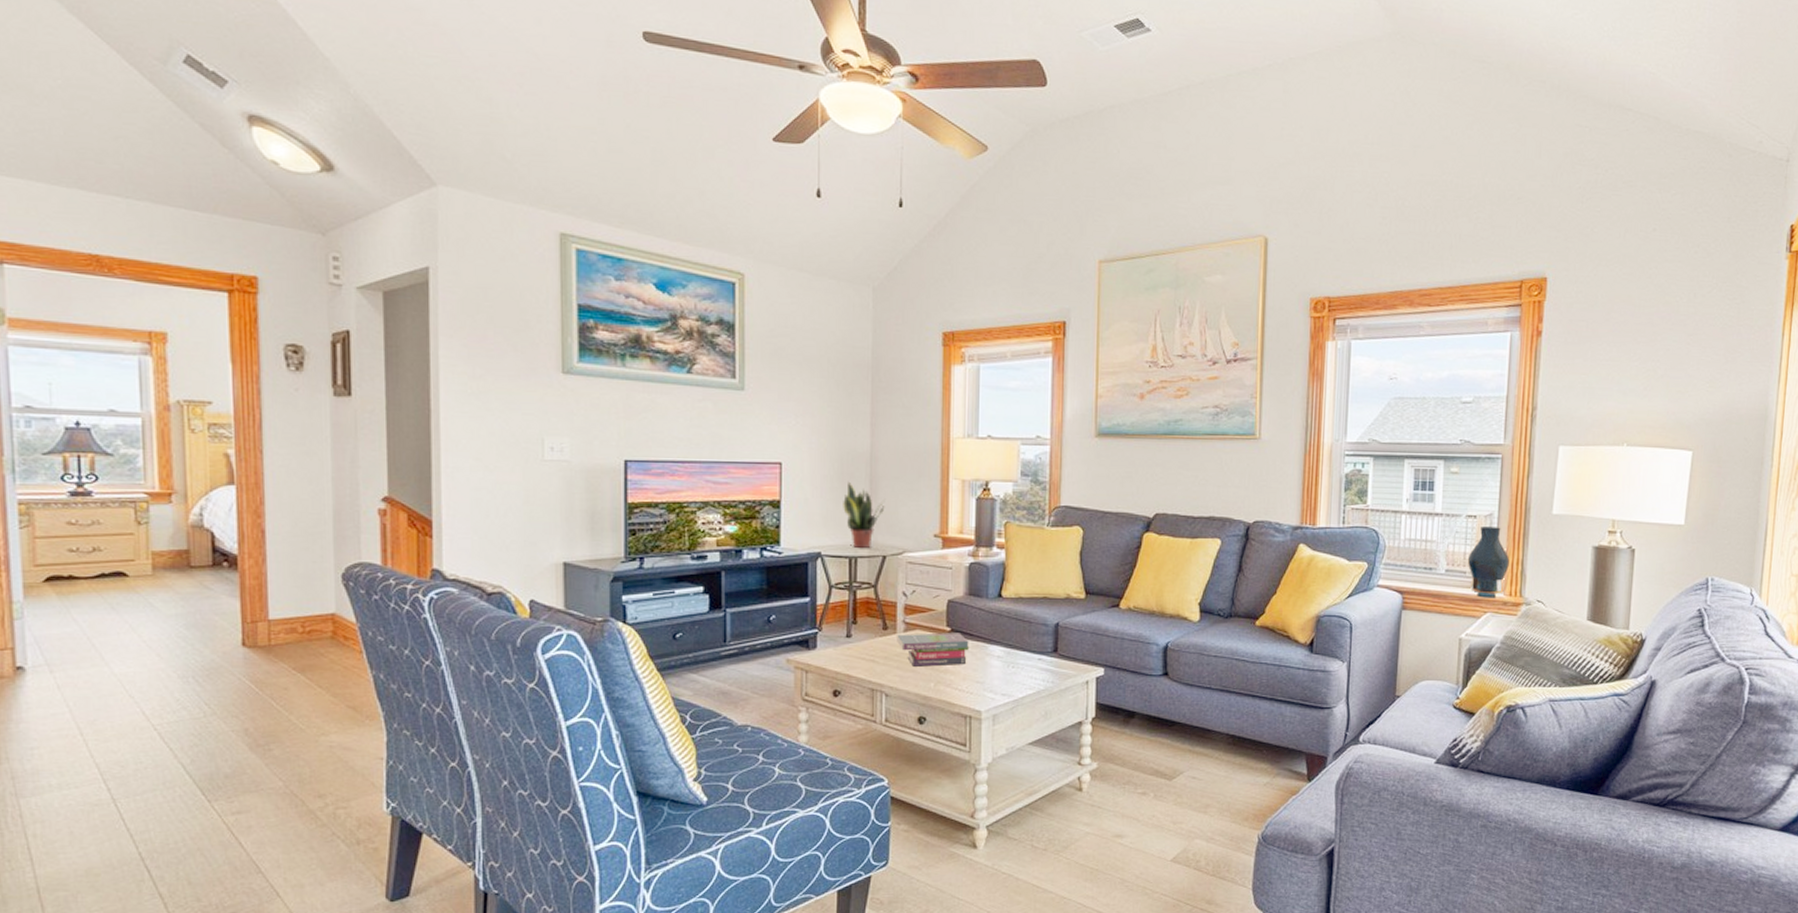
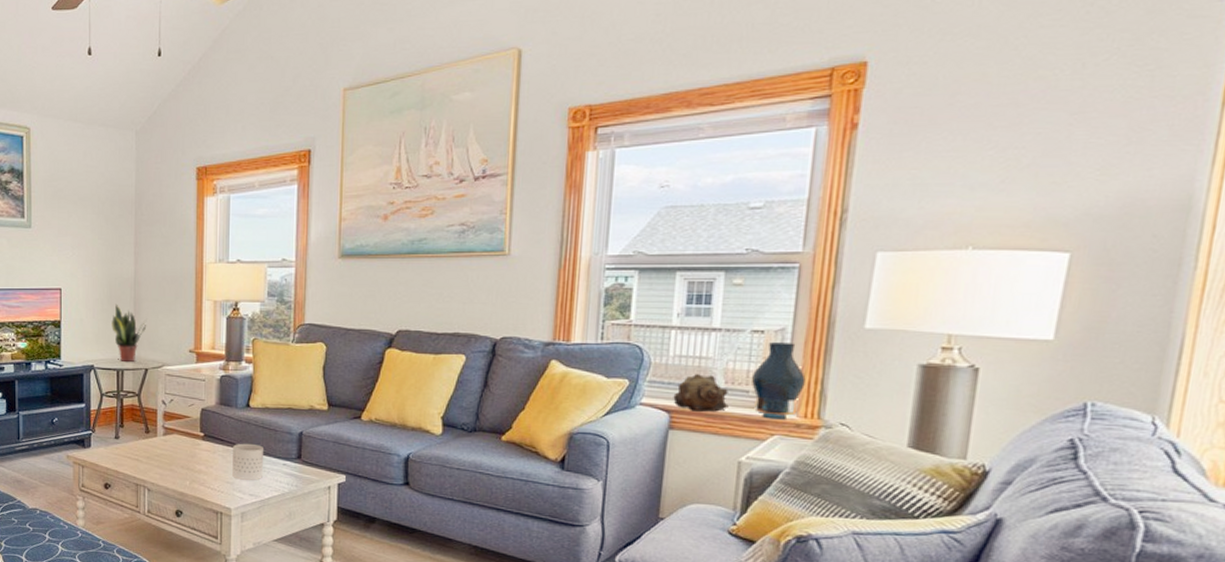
books: present [897,633,969,667] -> none [157,437,220,467]
mug: none [983,637,1018,678] -> present [232,443,265,481]
seashell: none [1405,557,1450,593] -> present [673,374,729,413]

